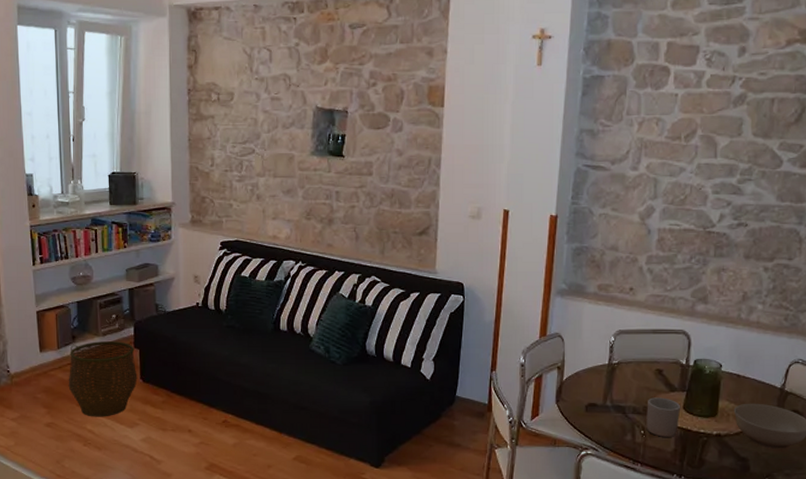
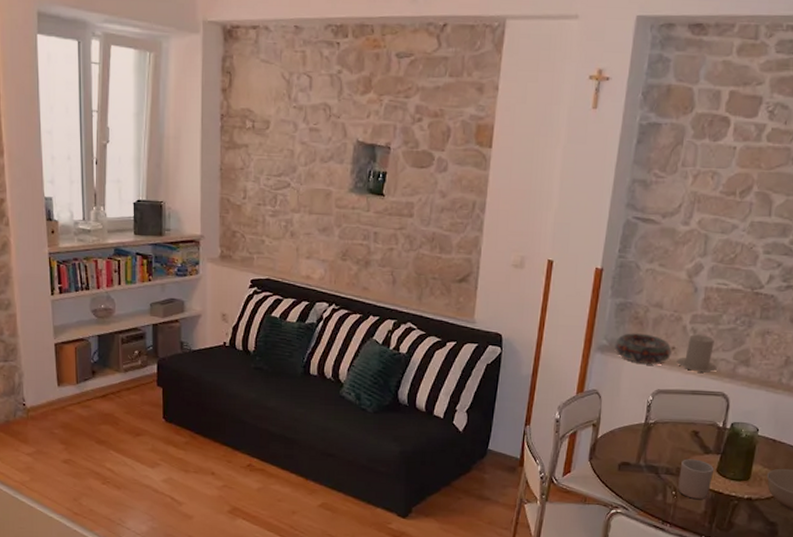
basket: present [68,341,138,417] -> none [87,377,160,456]
decorative bowl: none [574,276,631,305] -> present [615,333,673,364]
candle: none [636,275,676,311] -> present [677,334,717,373]

